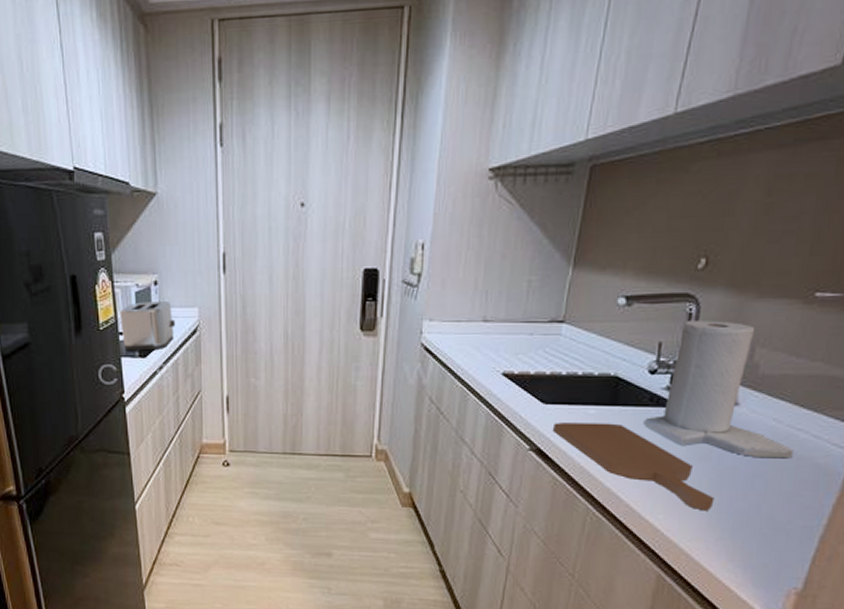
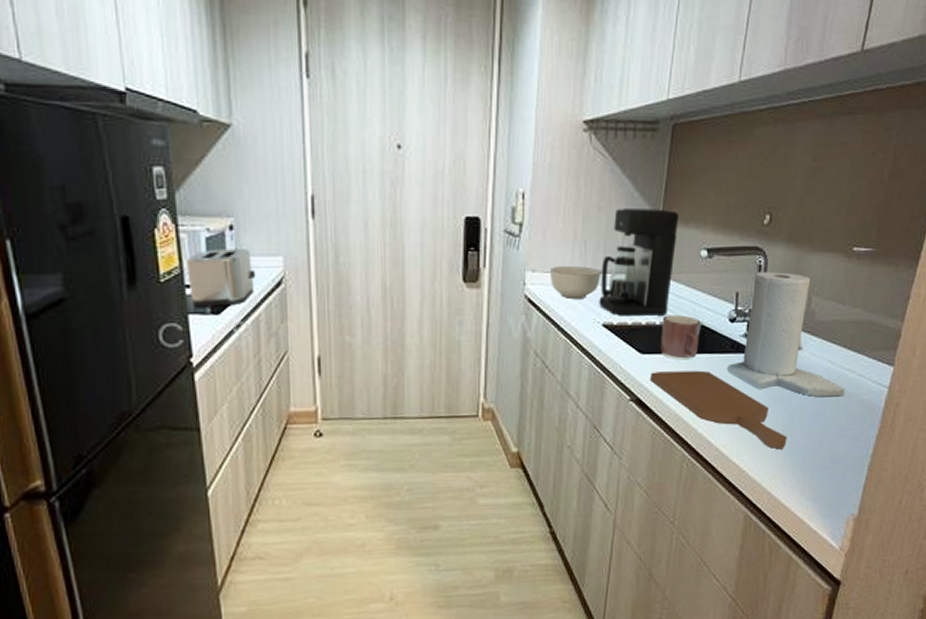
bowl: none [448,315,504,347] -> present [550,266,602,299]
coffee maker: none [499,255,595,365] -> present [599,209,680,316]
mug: none [565,365,615,412] -> present [660,315,701,361]

